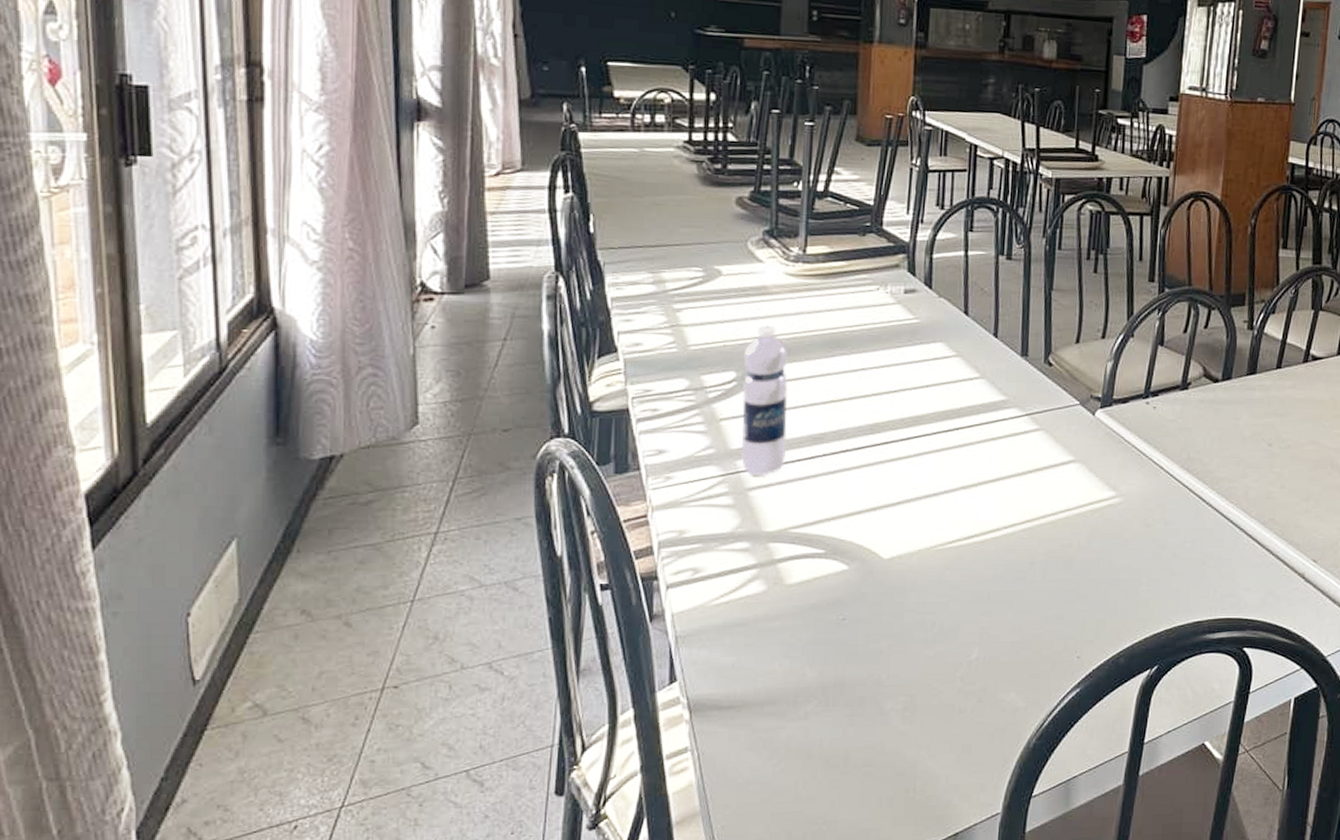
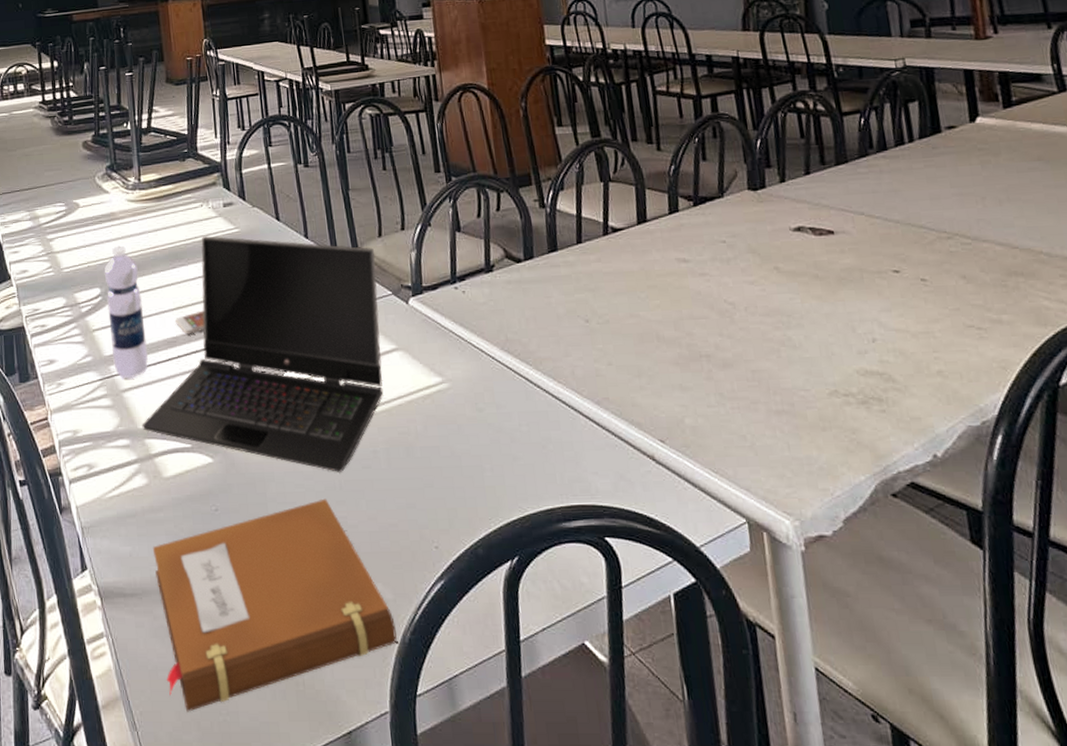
notebook: none [759,609,1022,824] -> present [152,498,397,712]
laptop computer: none [767,324,1069,583] -> present [142,236,384,472]
smartphone: none [826,406,862,431] -> present [175,310,205,335]

